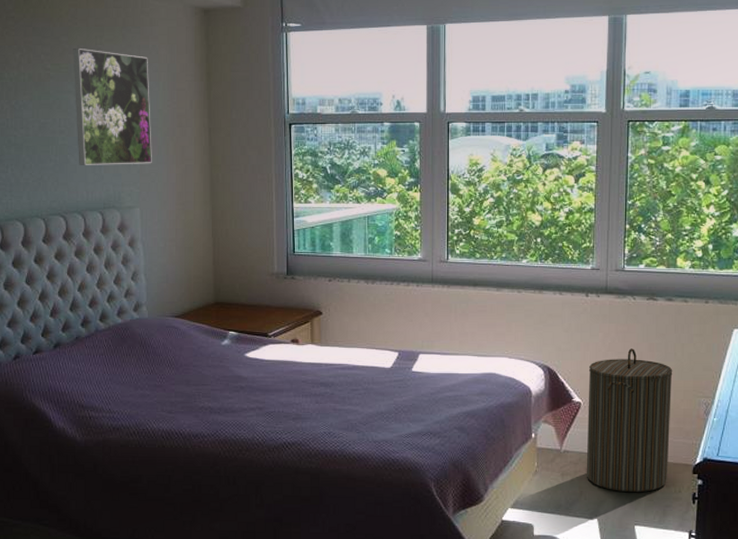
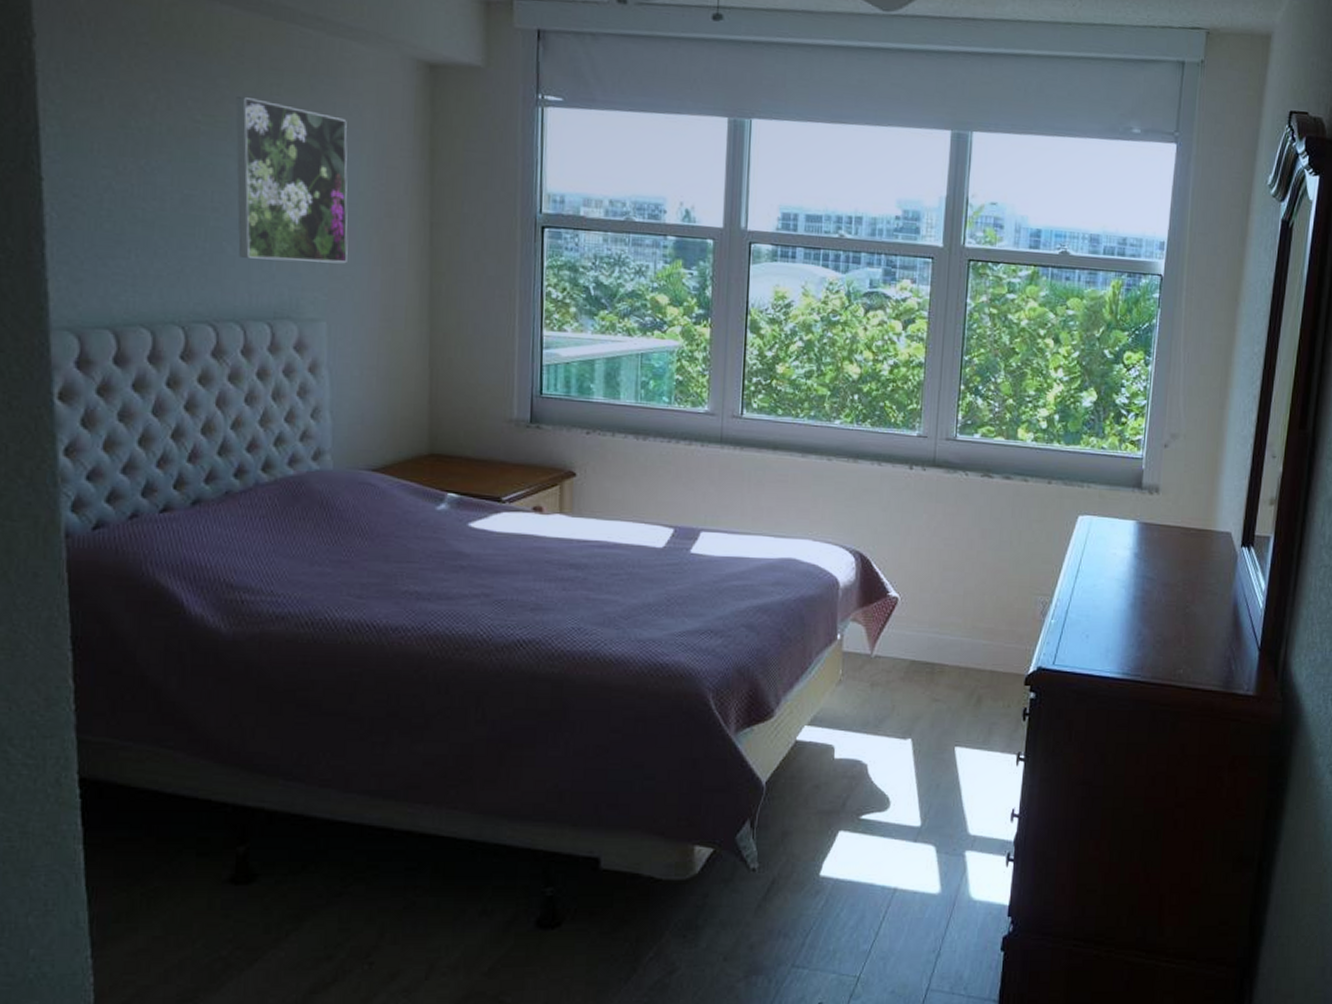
laundry hamper: present [586,348,673,493] -> none [900,534,1007,708]

